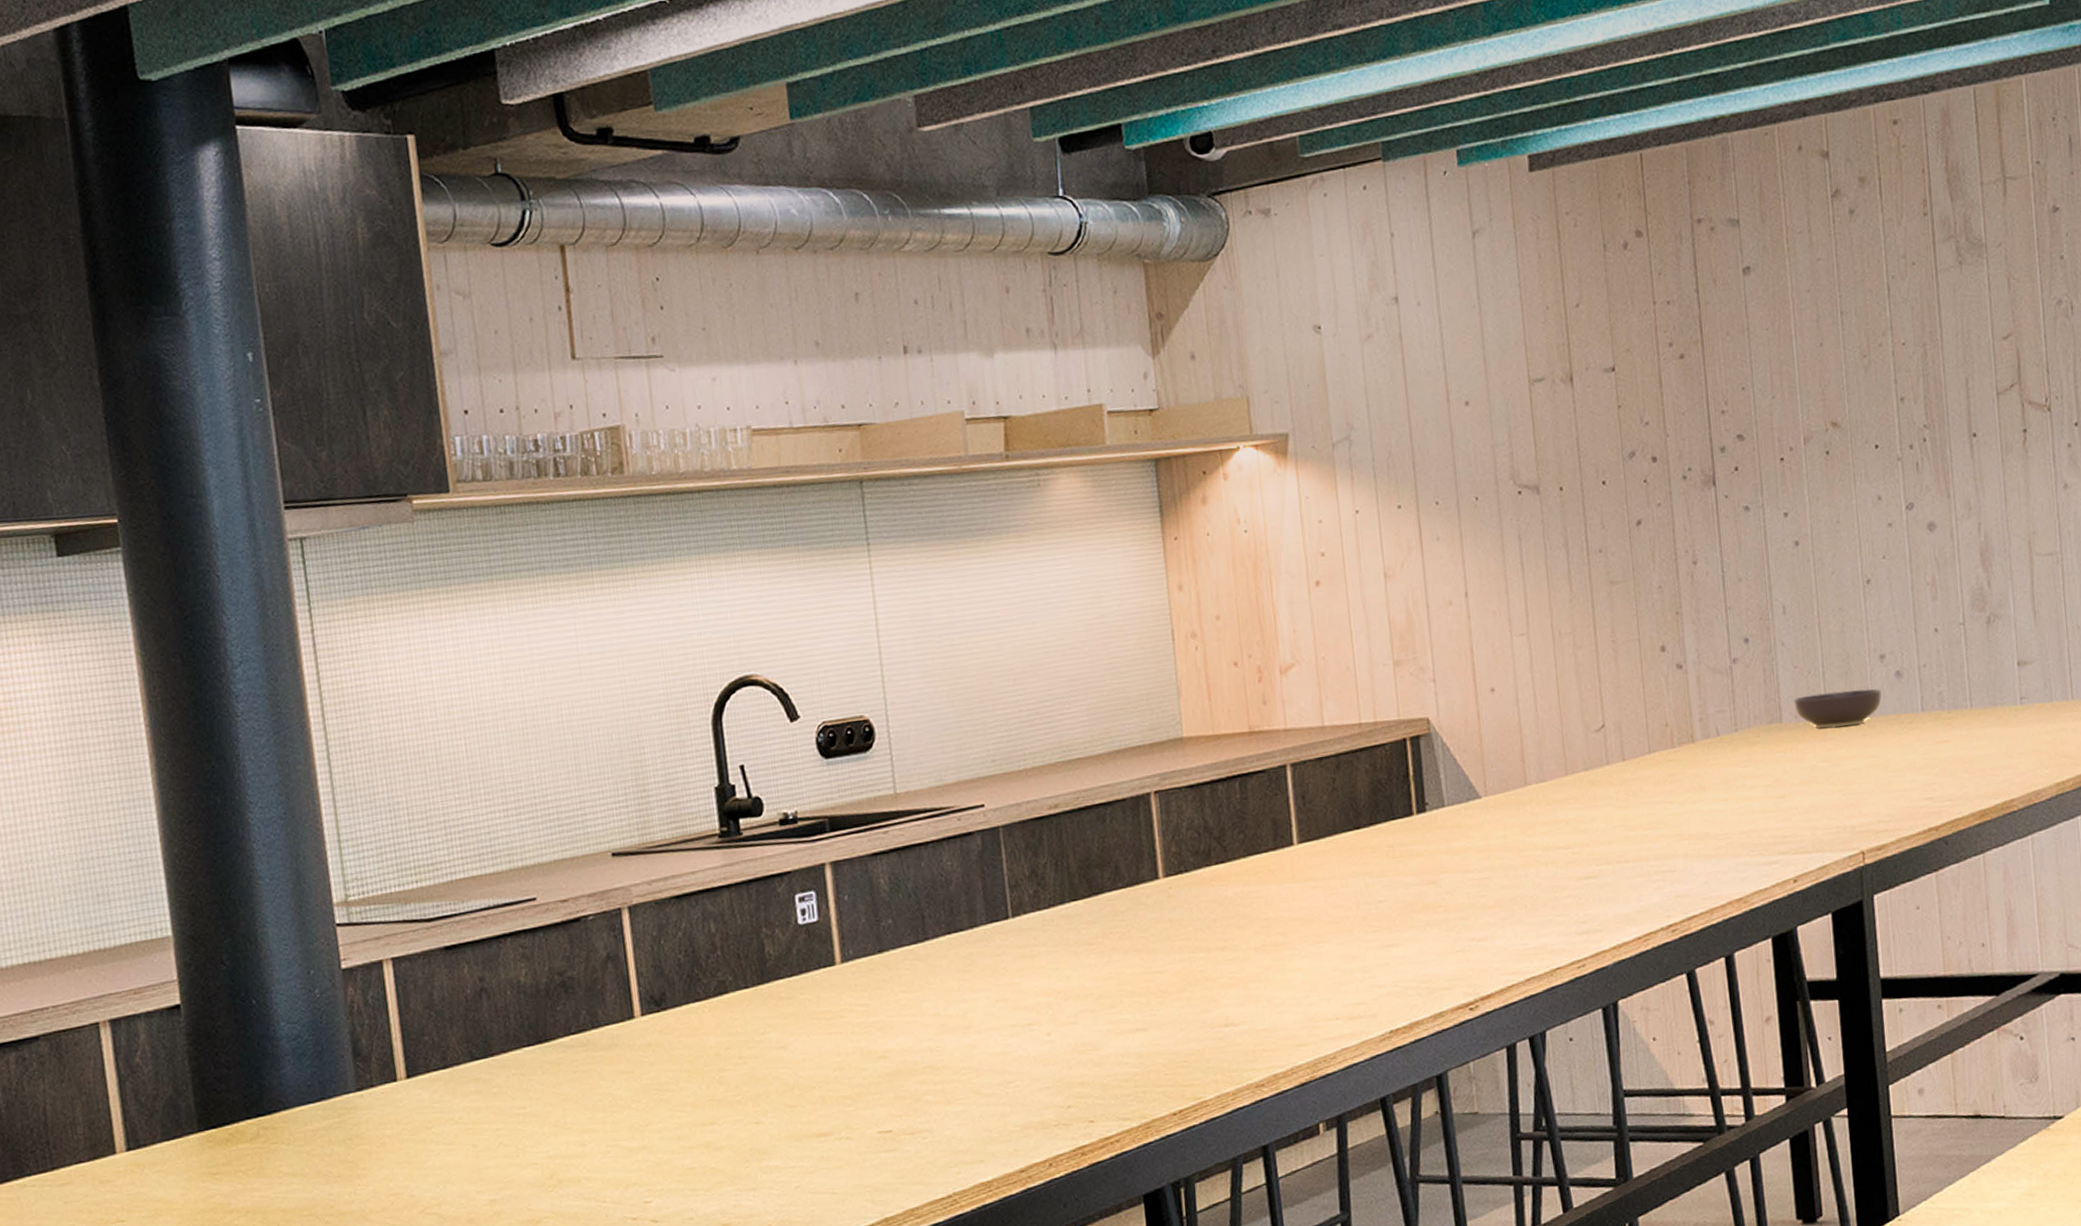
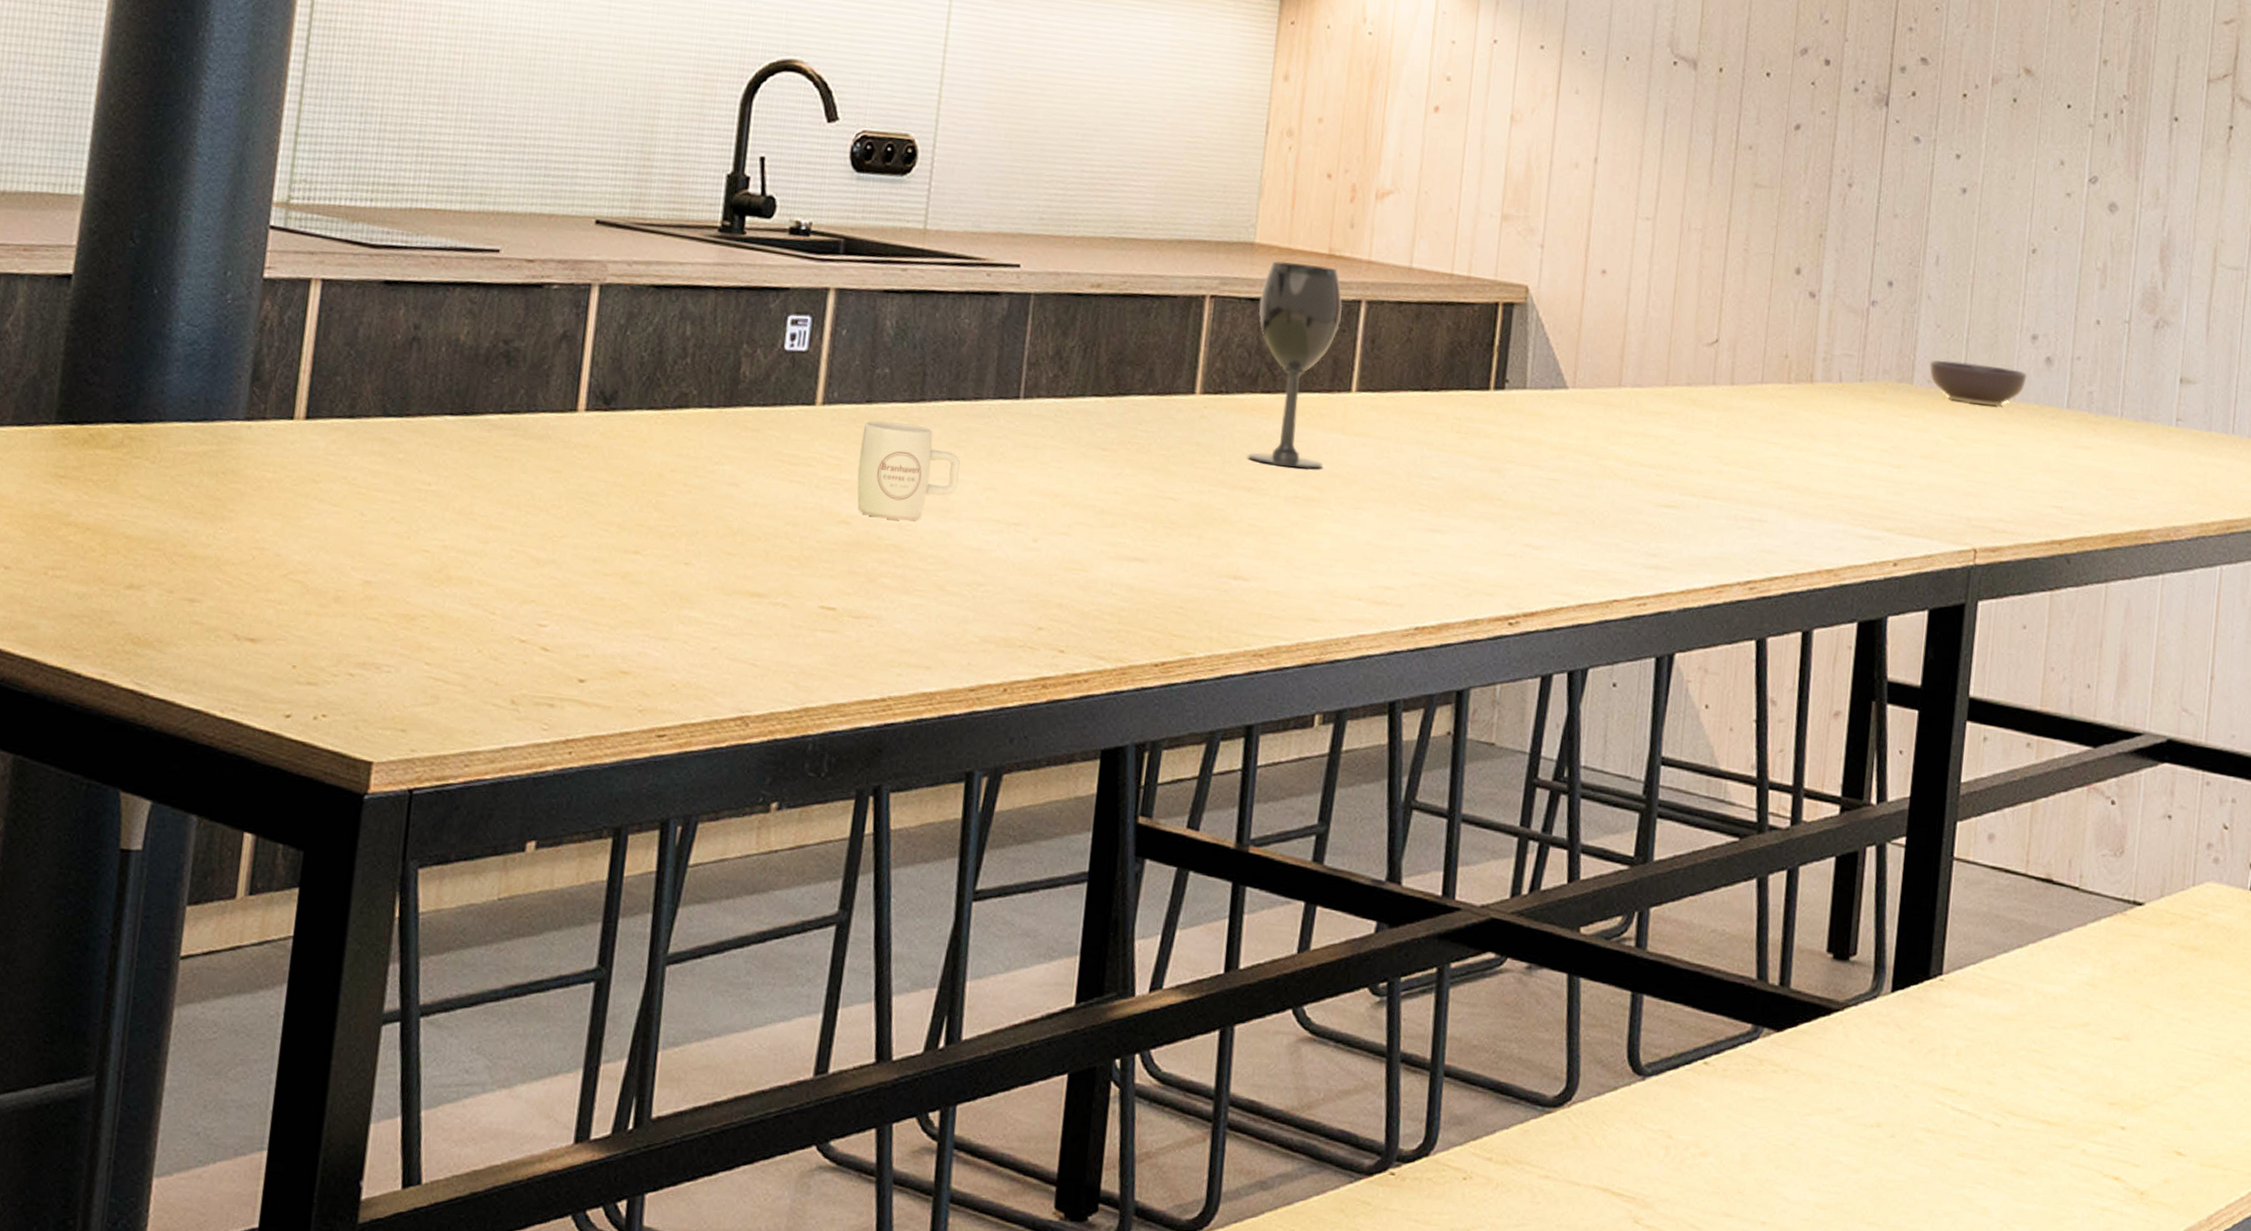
mug: none [881,961,973,1047] -> present [857,421,960,521]
wine glass: none [1197,742,1282,923] -> present [1247,261,1343,469]

